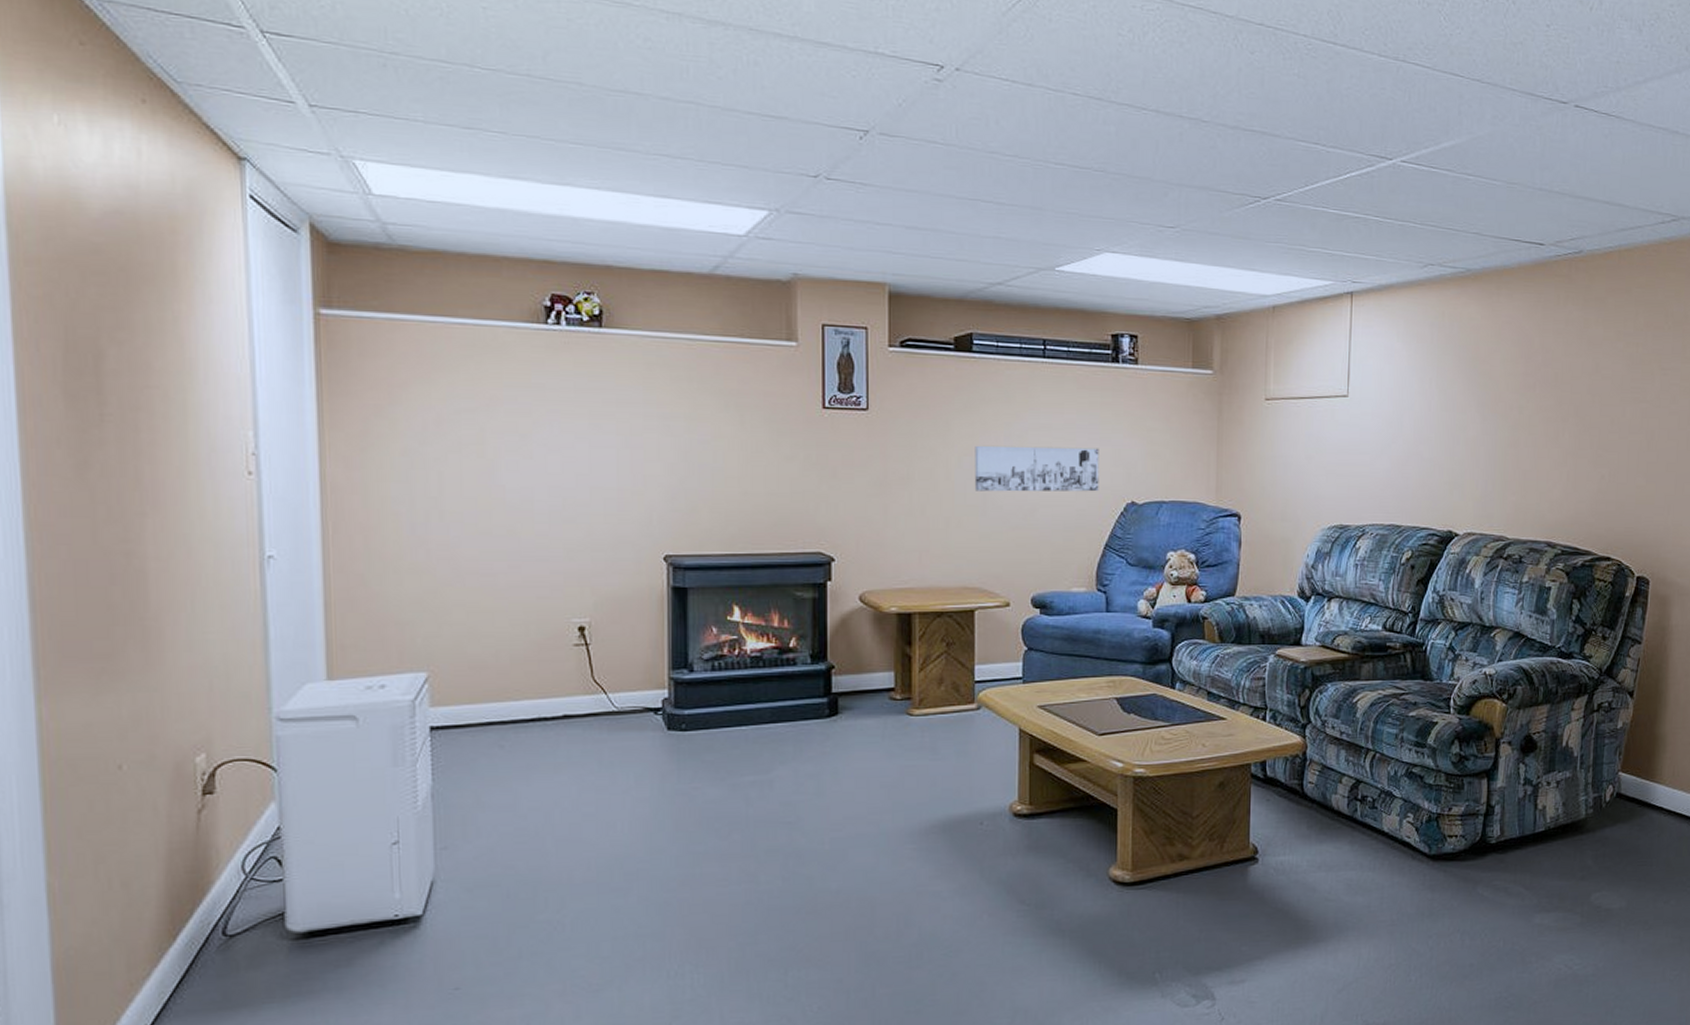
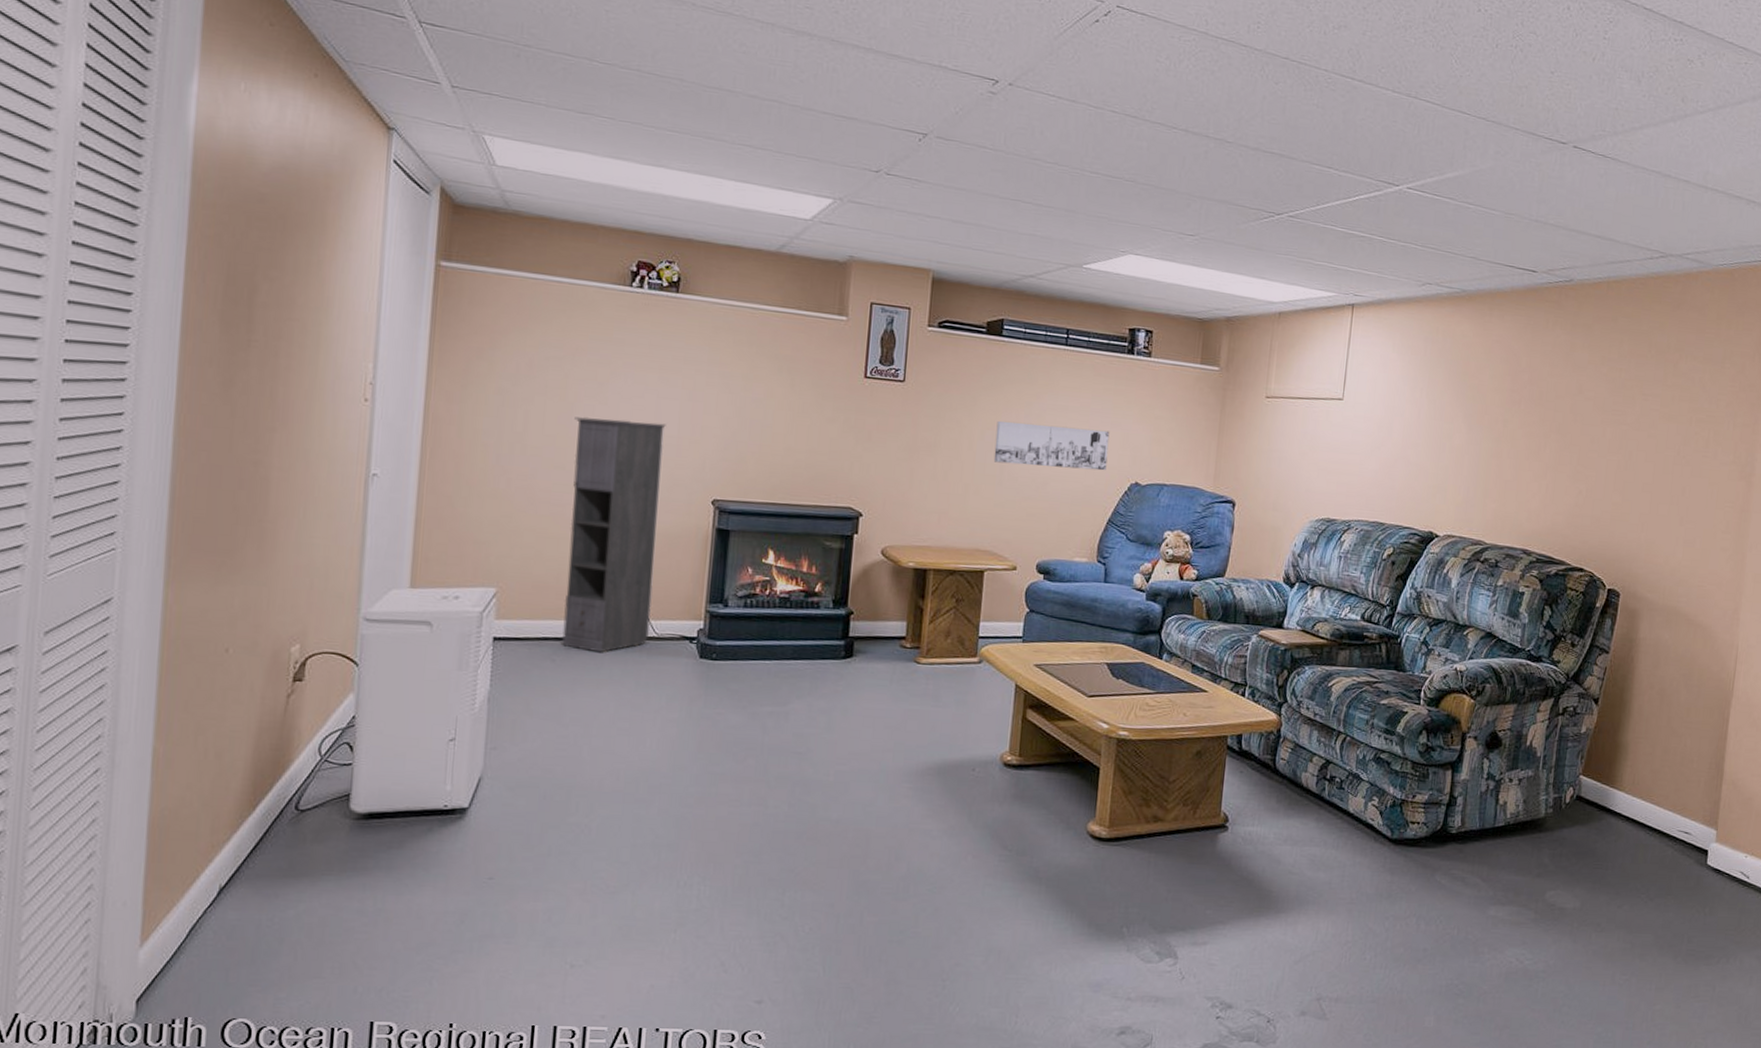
storage cabinet: none [496,473,608,734] -> present [562,416,666,653]

